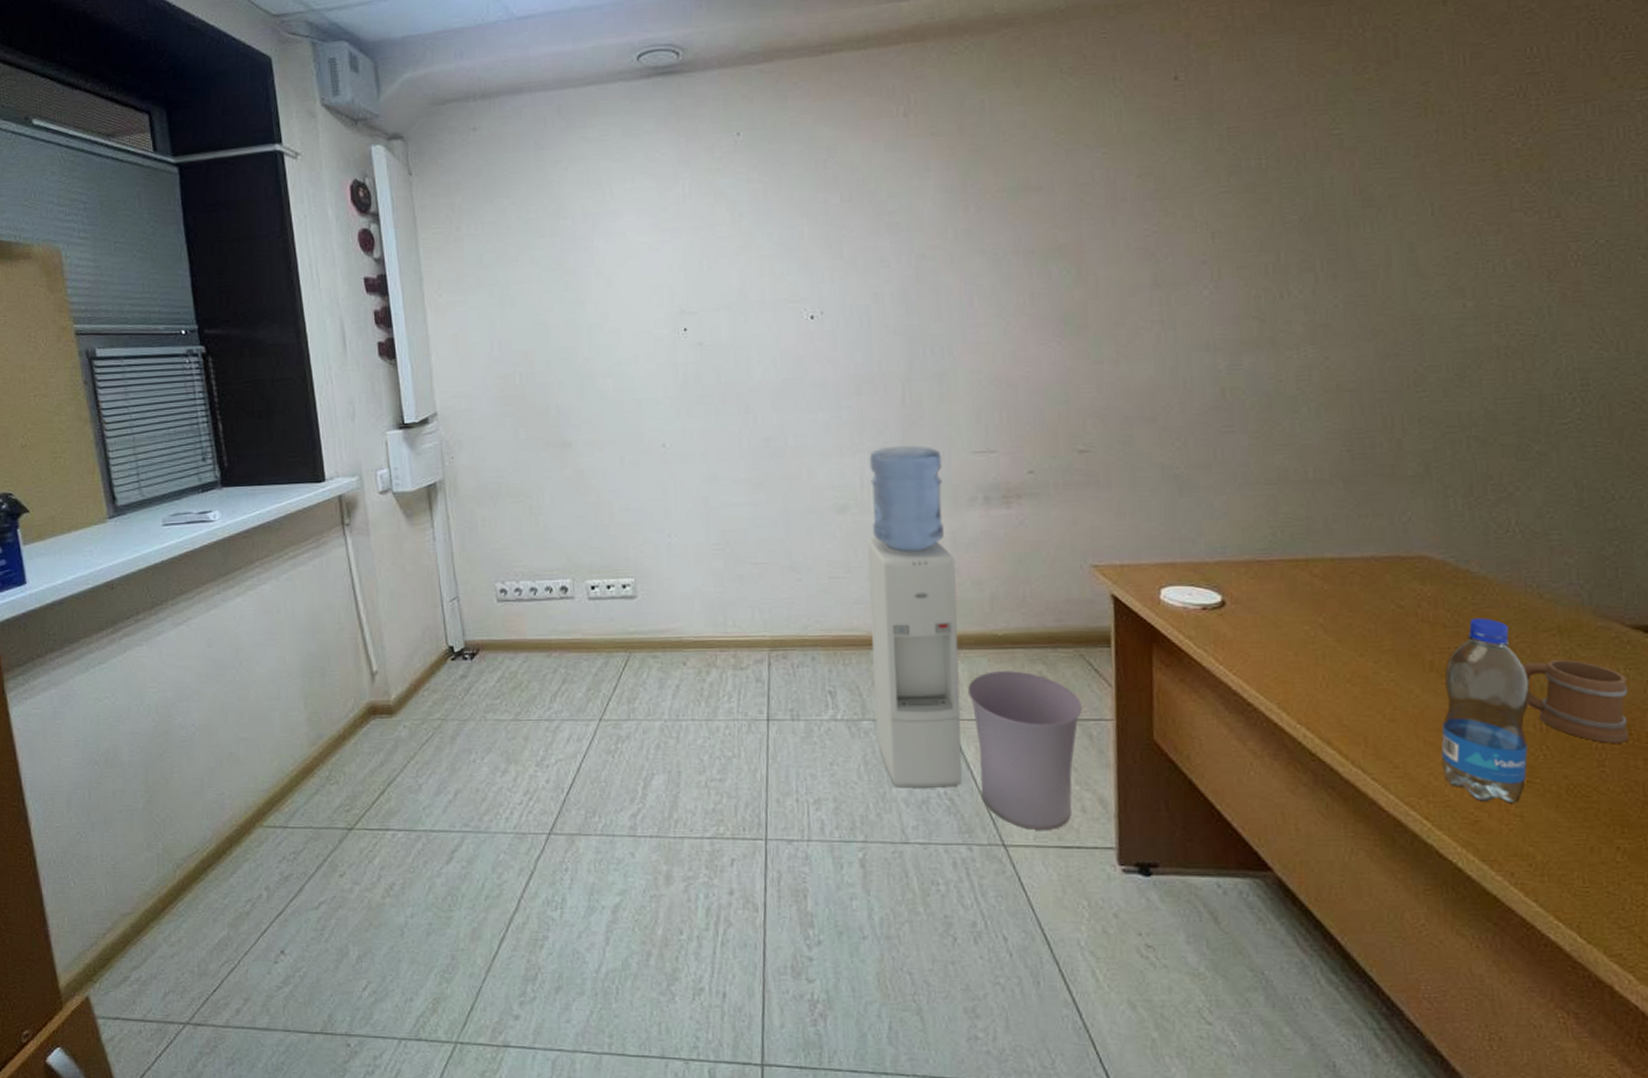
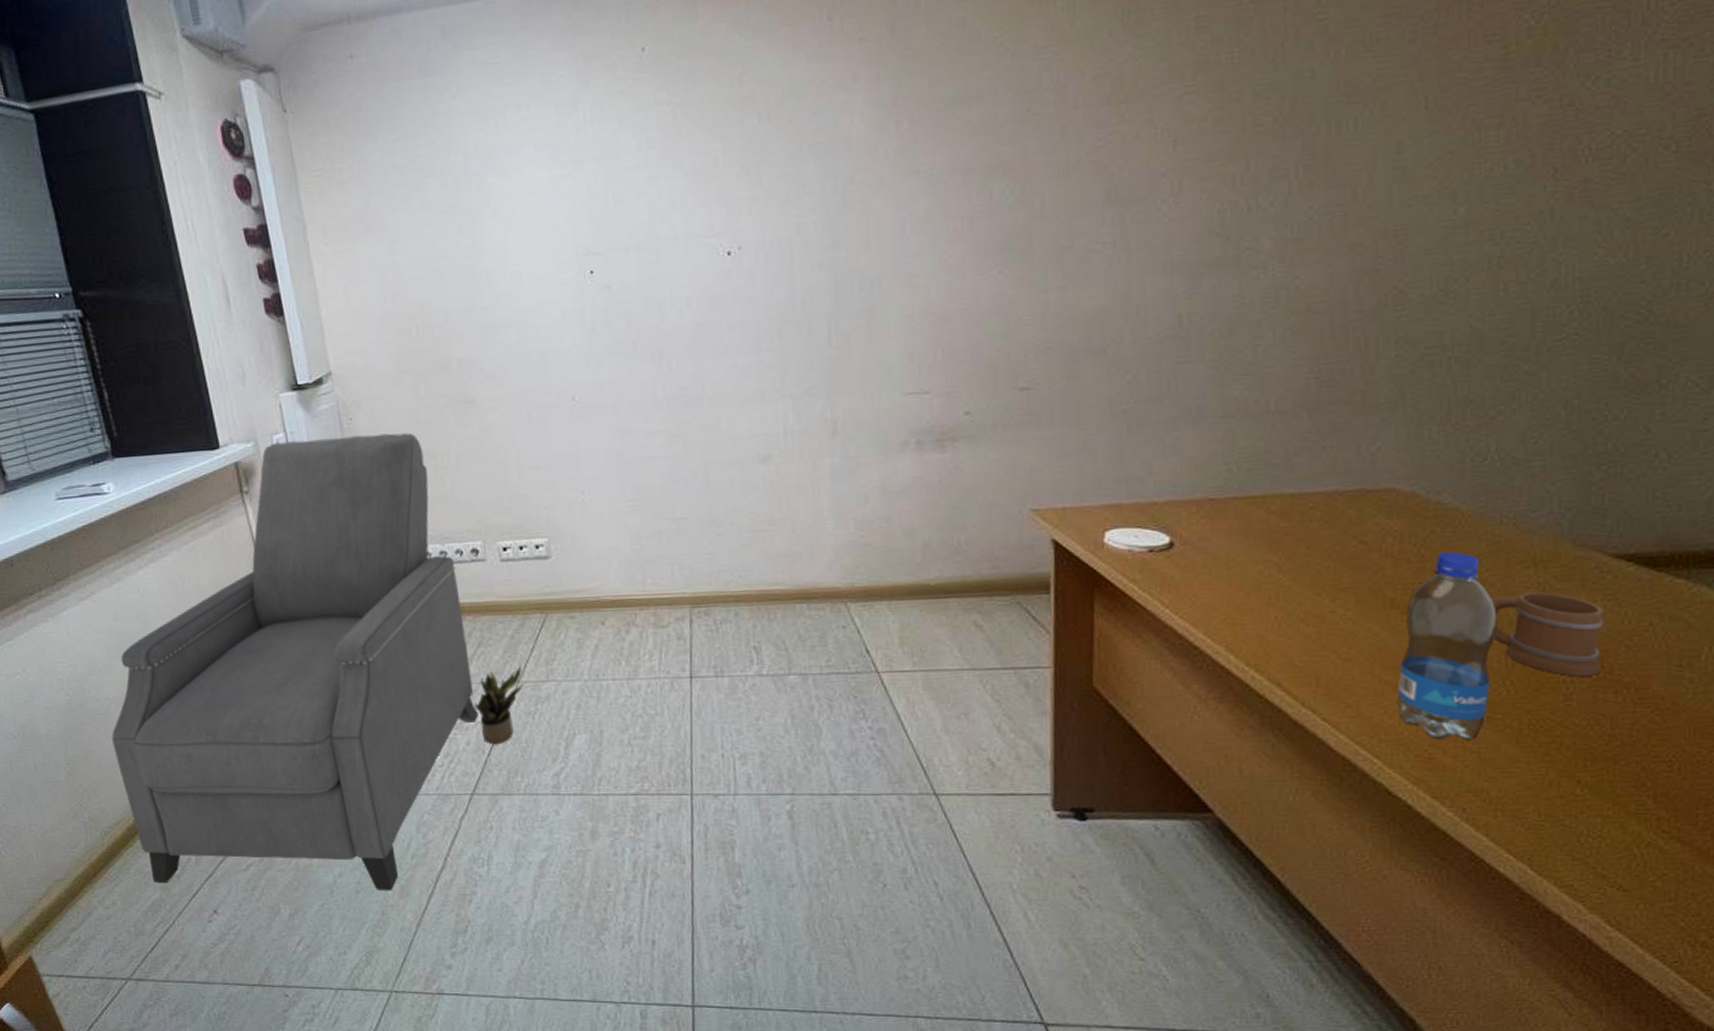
chair: none [194,472,560,933] -> present [111,433,479,890]
potted plant: none [556,704,606,782] -> present [474,666,524,744]
water cooler: present [867,445,962,788] -> none [791,388,893,741]
waste bin: present [968,671,1083,830] -> none [899,620,1019,778]

